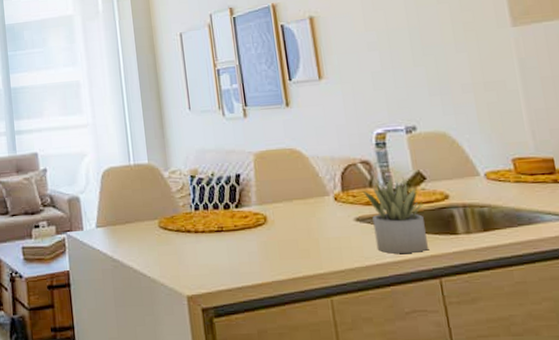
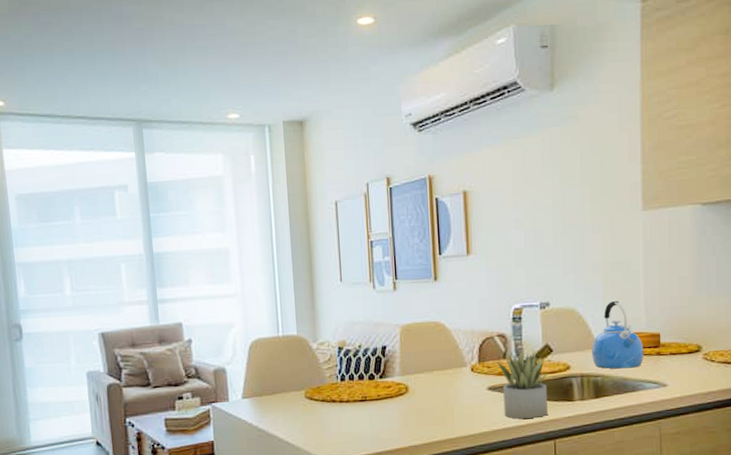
kettle: none [471,123,538,198] -> present [592,301,644,369]

